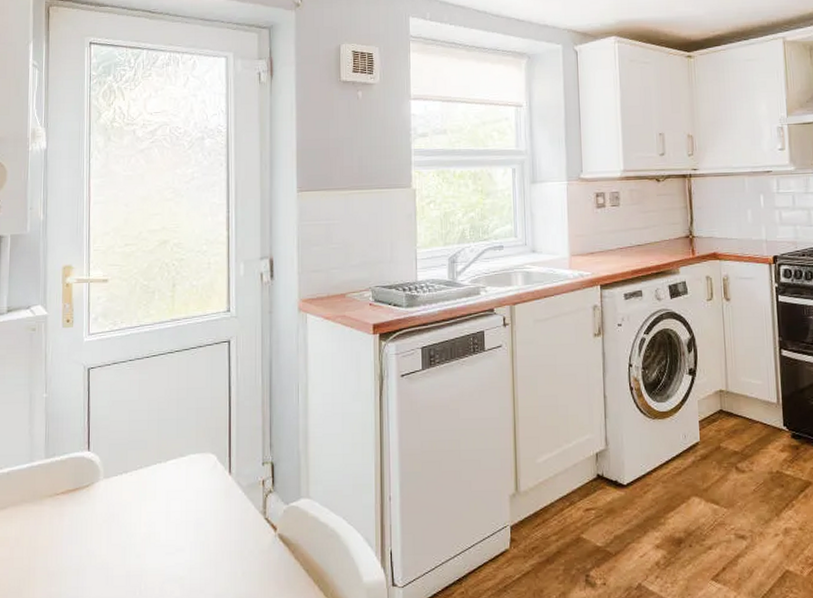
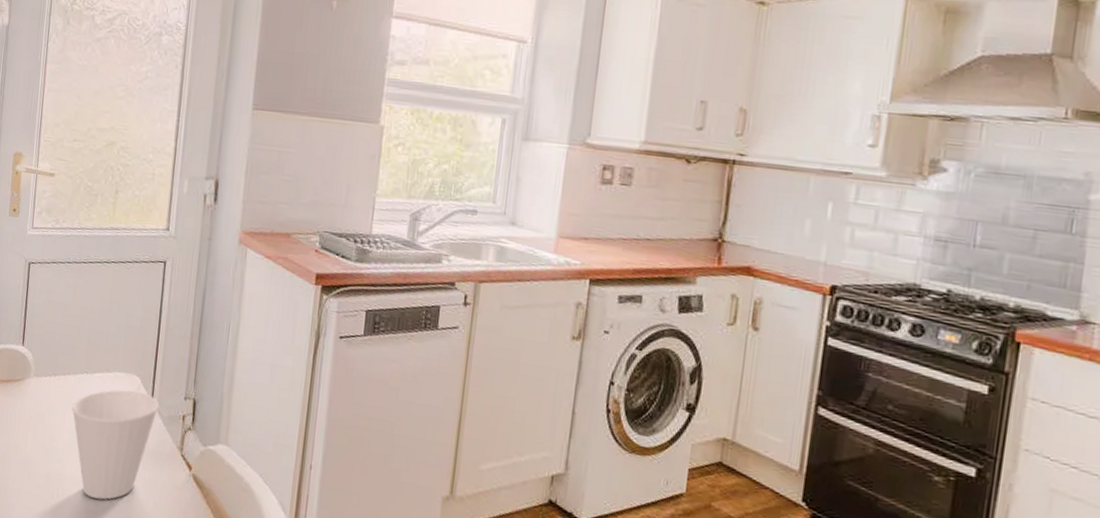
cup: none [148,468,238,584] -> present [72,390,160,500]

